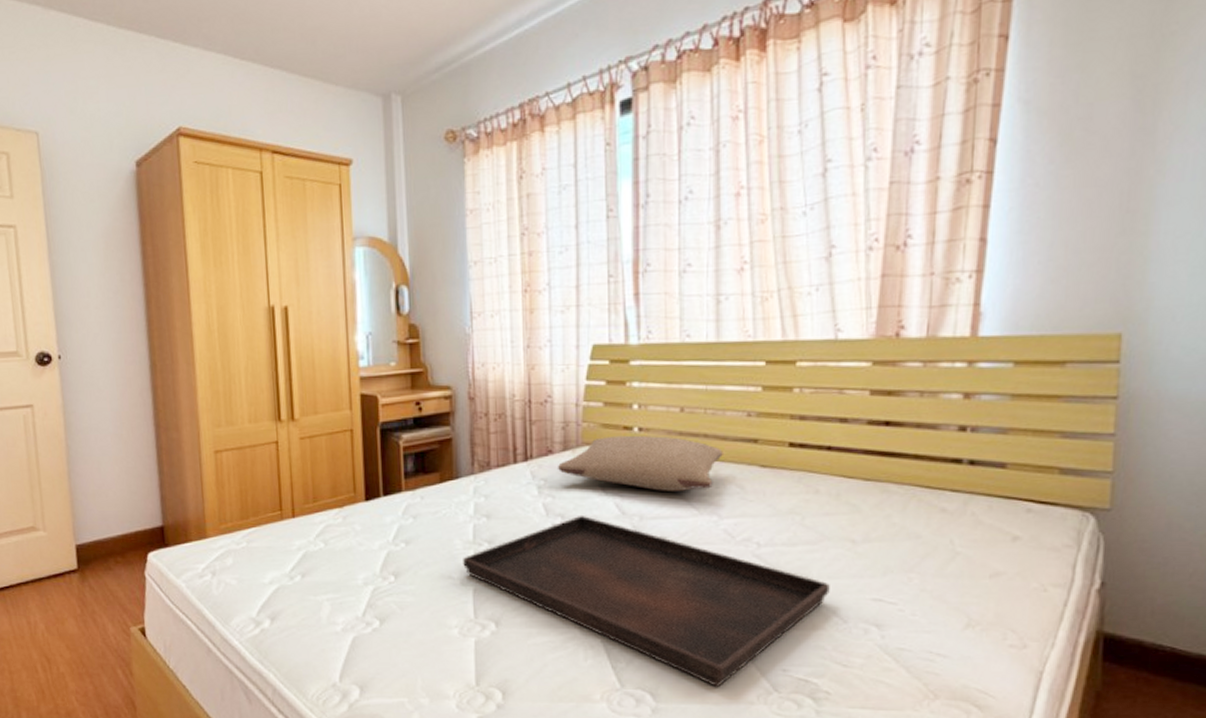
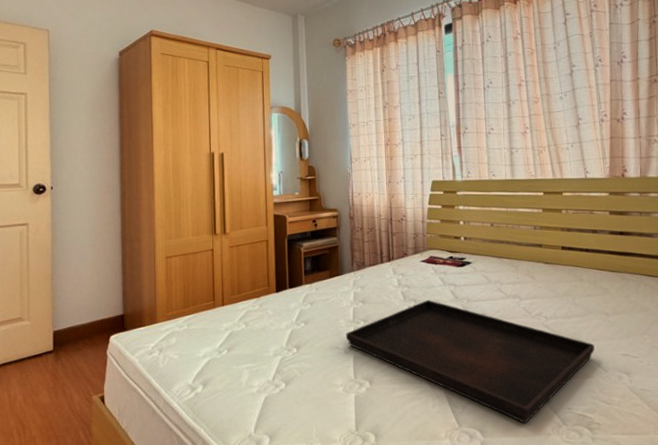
pillow: present [558,435,723,492] -> none [411,242,520,282]

